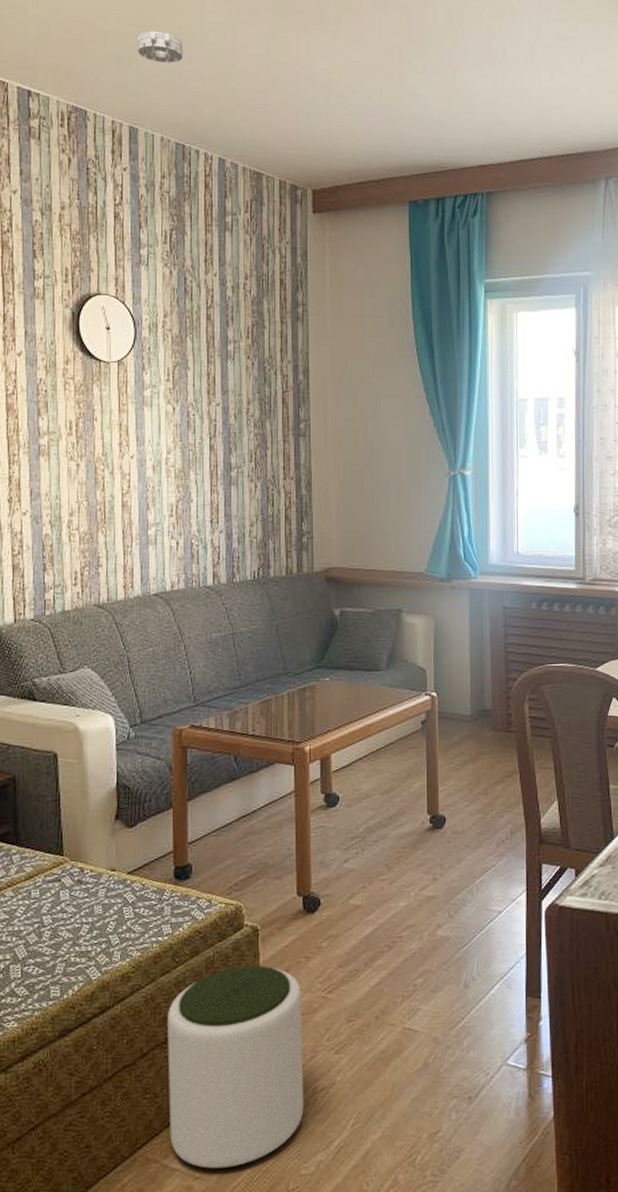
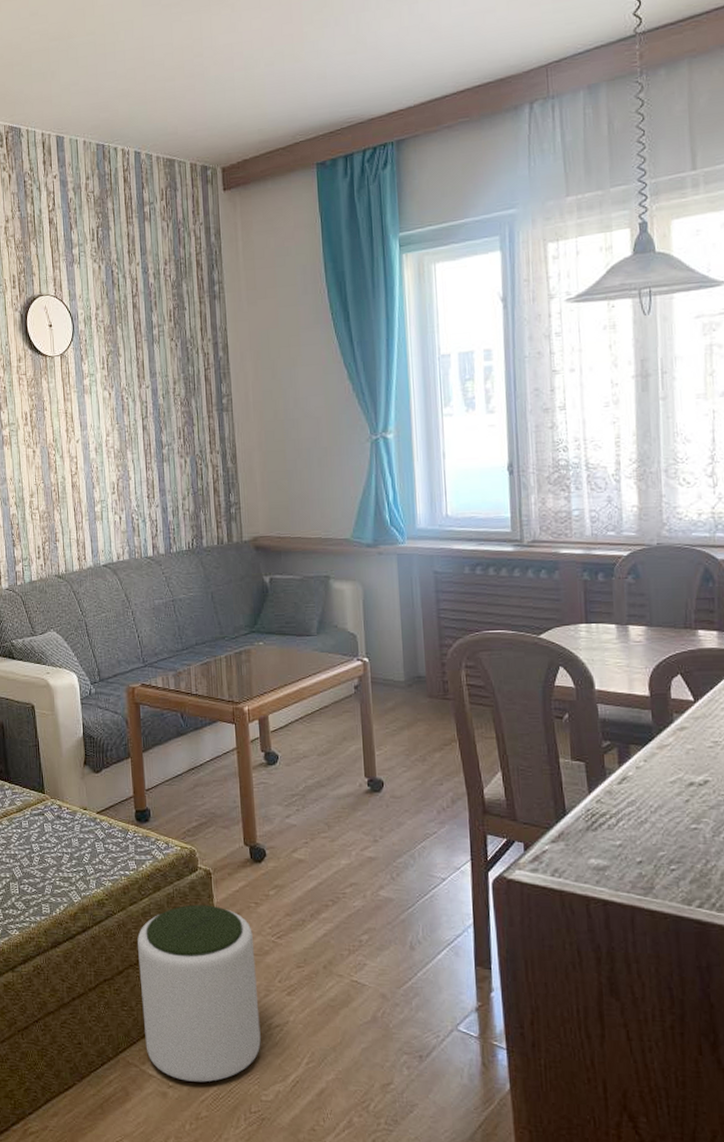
smoke detector: present [137,31,184,63] -> none [58,40,98,71]

